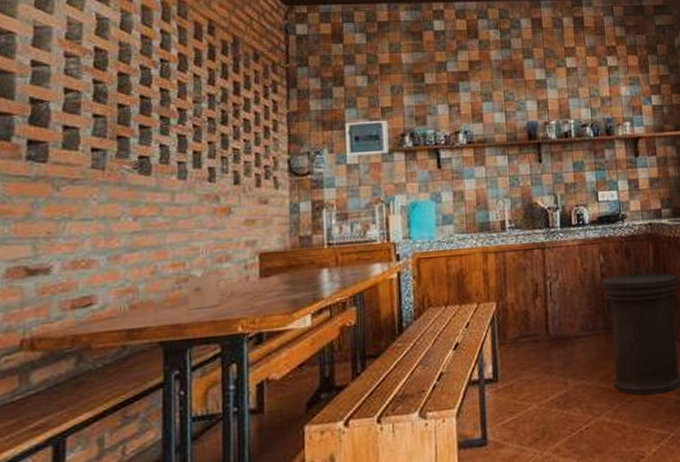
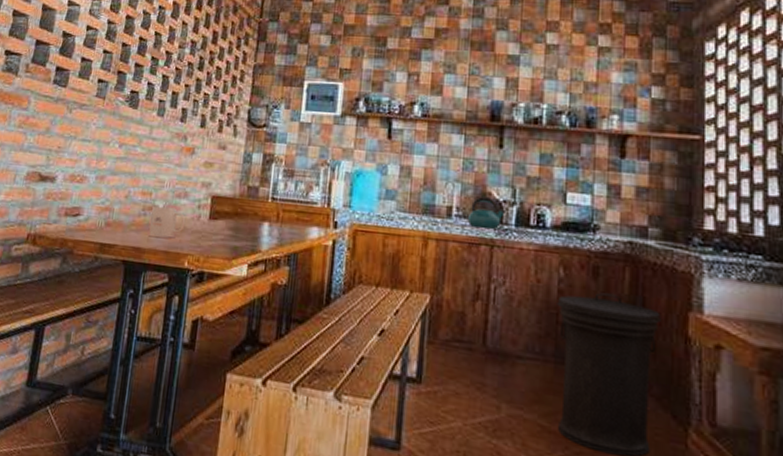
kettle: none [519,207,552,236] -> present [467,197,507,230]

